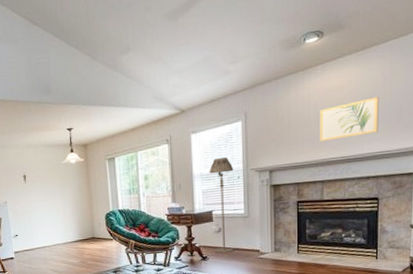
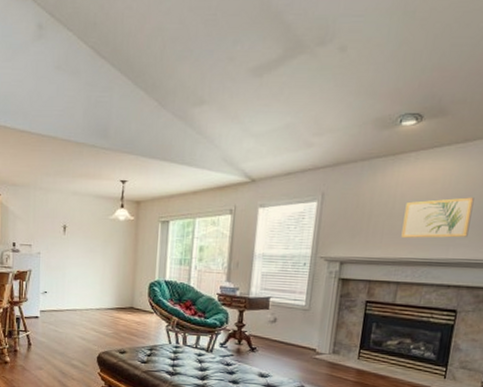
floor lamp: present [209,158,234,253] -> none [266,239,301,347]

